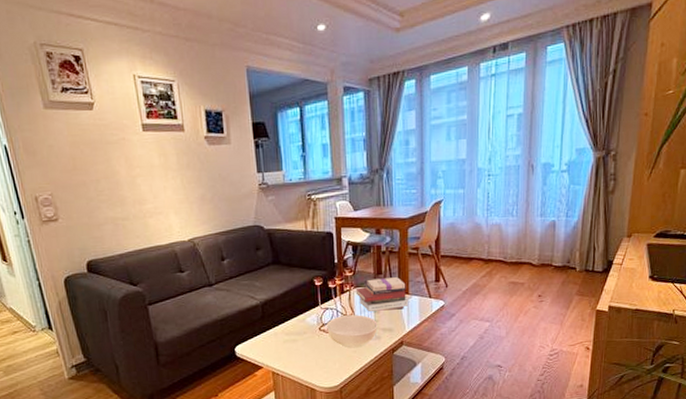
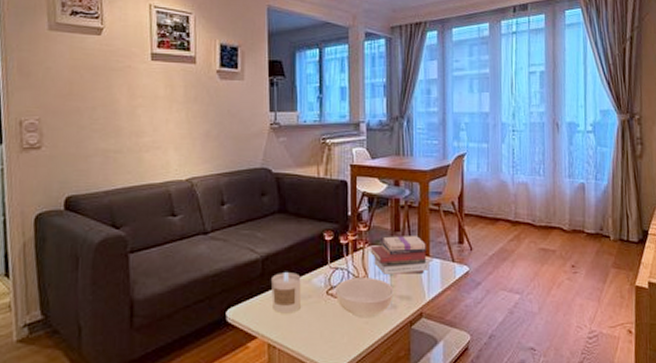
candle: none [270,314,298,348] -> present [270,272,301,314]

